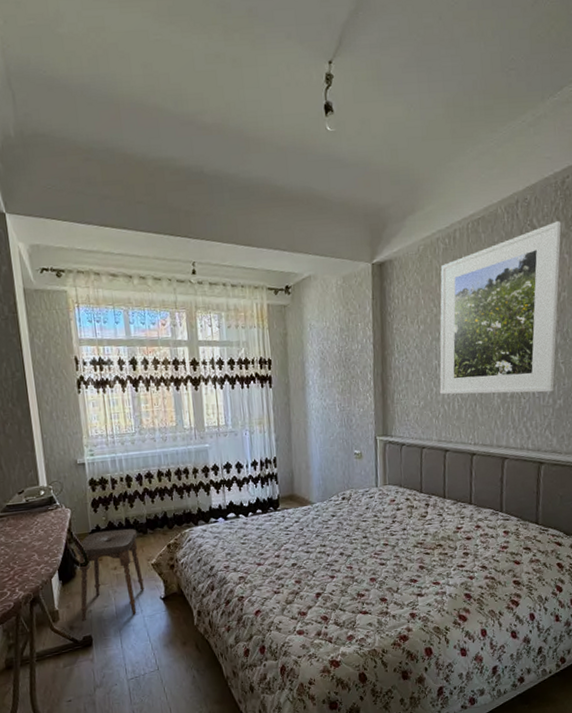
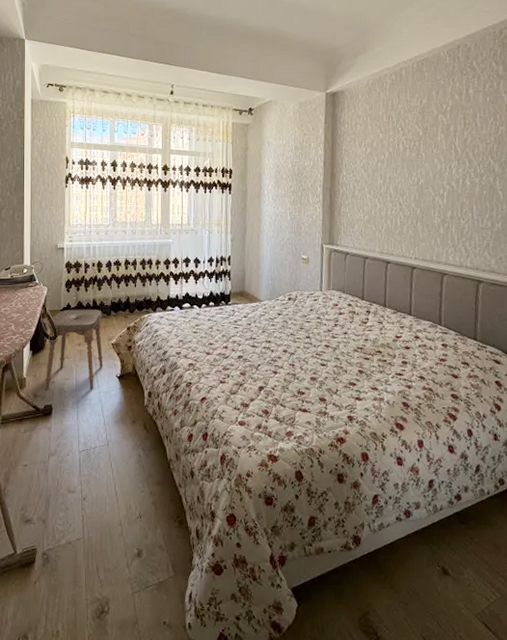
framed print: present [439,221,562,395] -> none [383,65,500,216]

